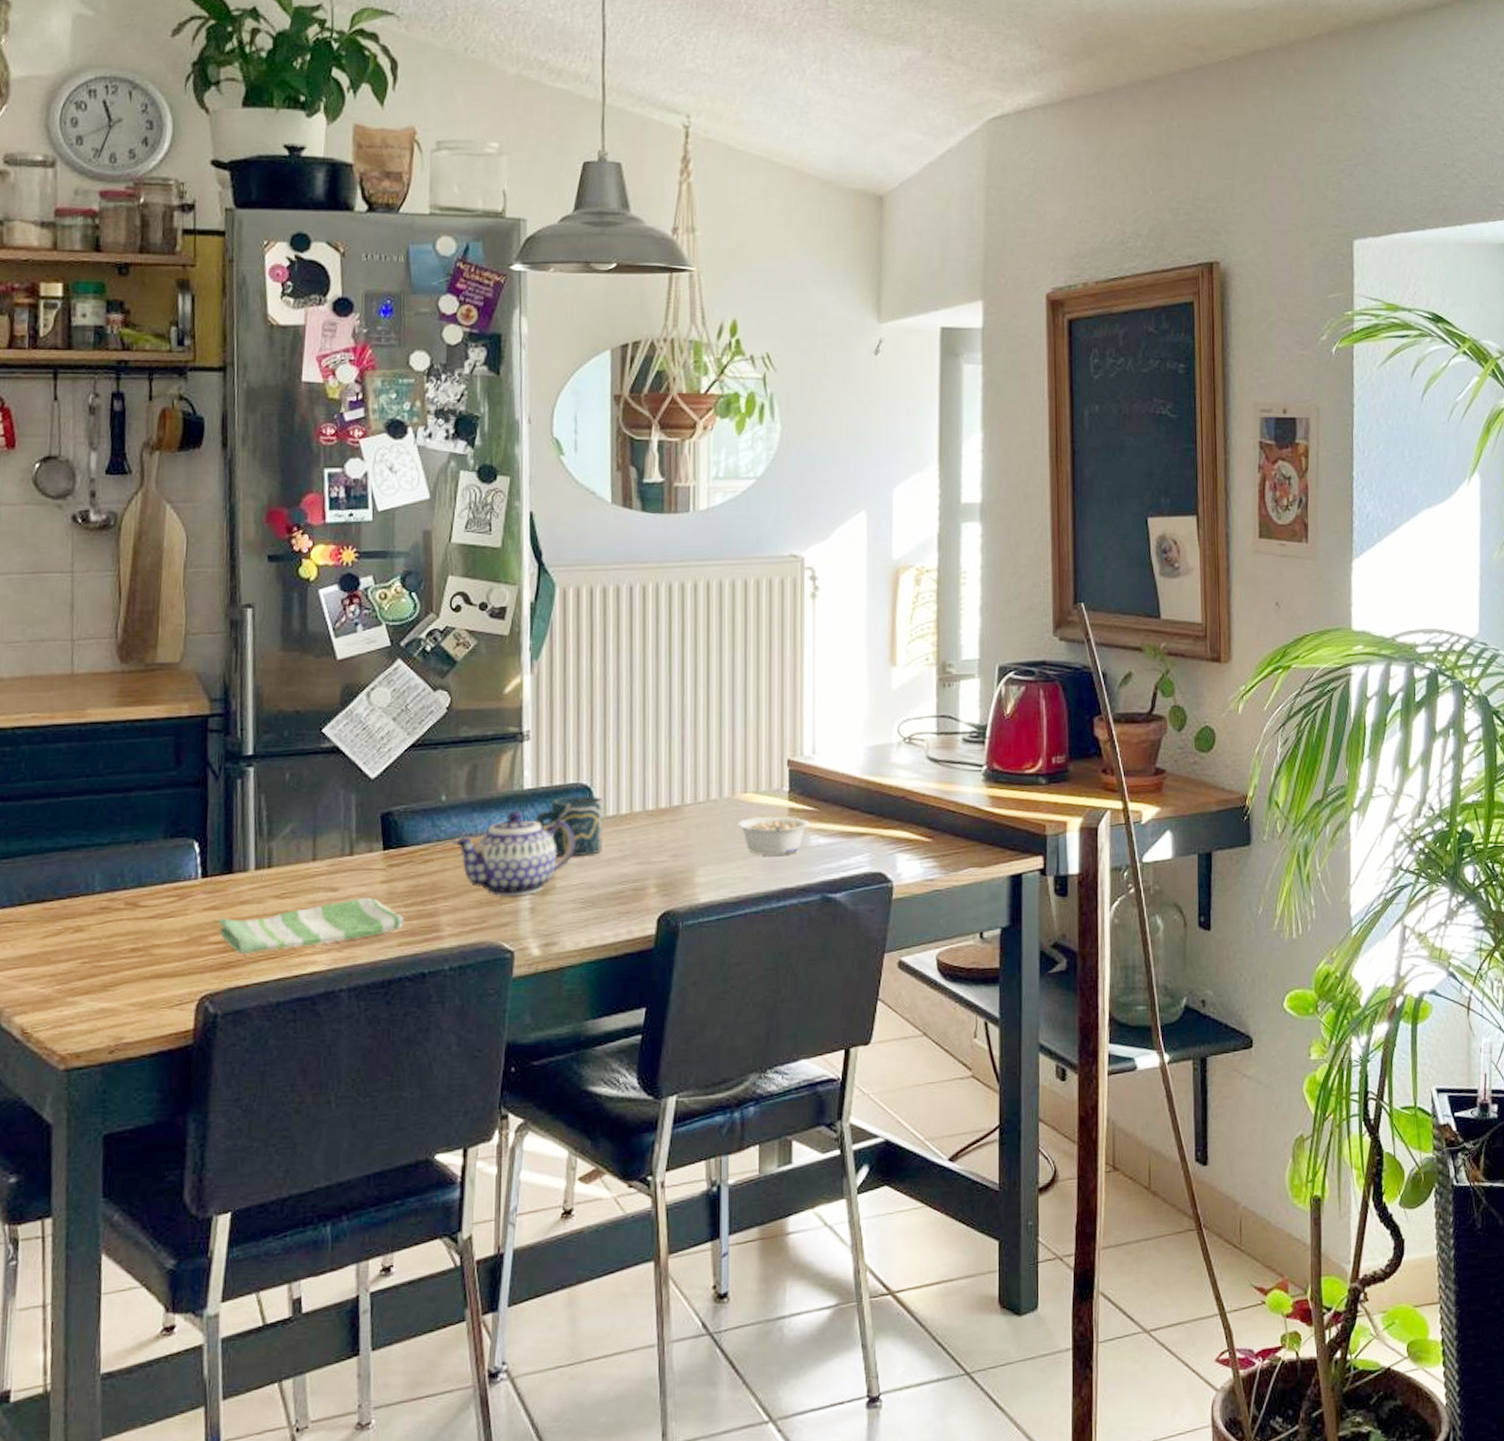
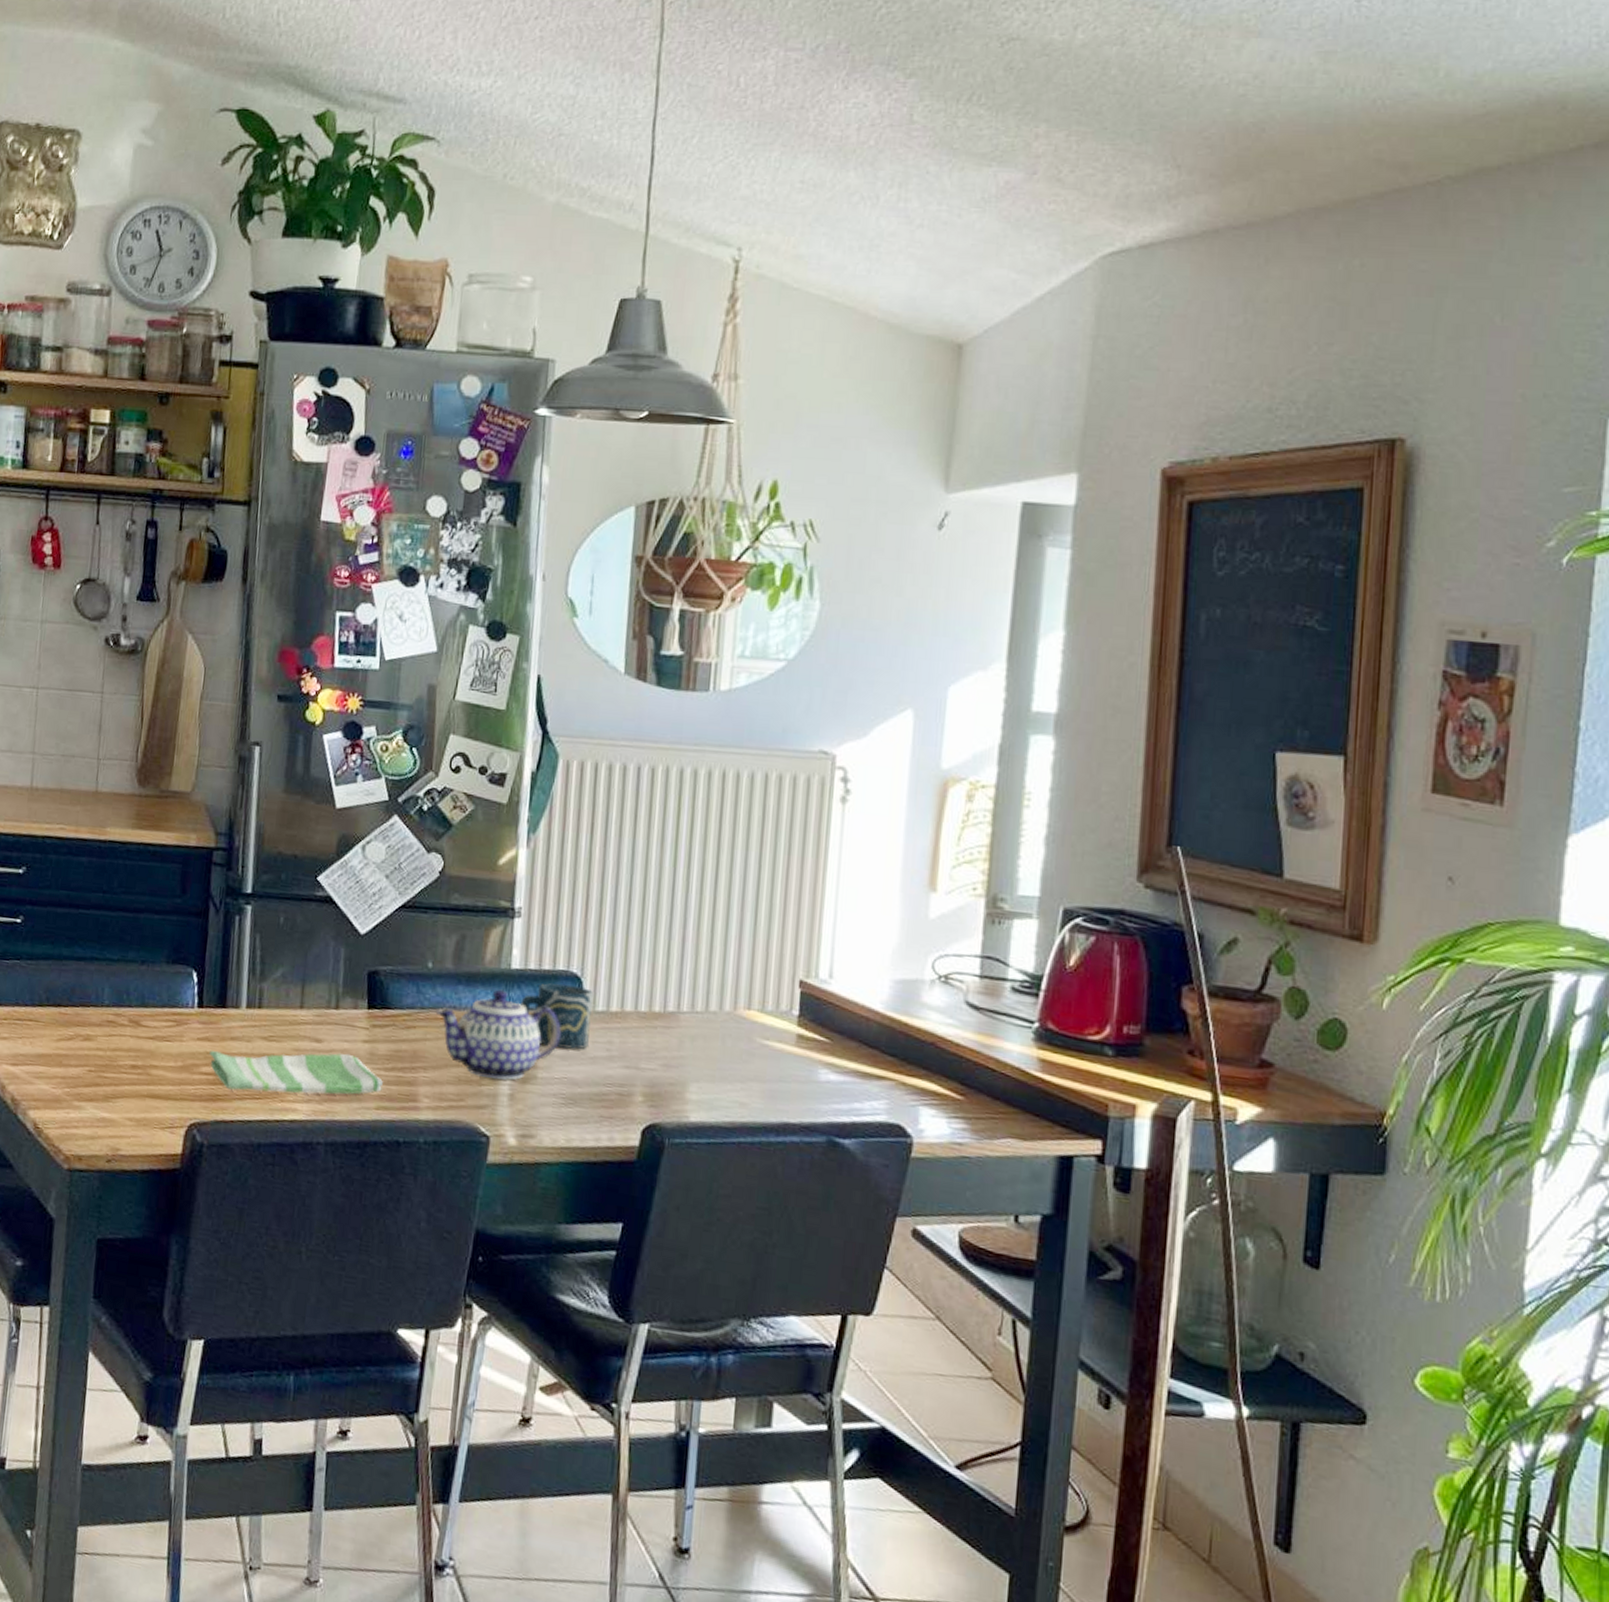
legume: present [737,816,811,856] -> none [737,1038,821,1086]

